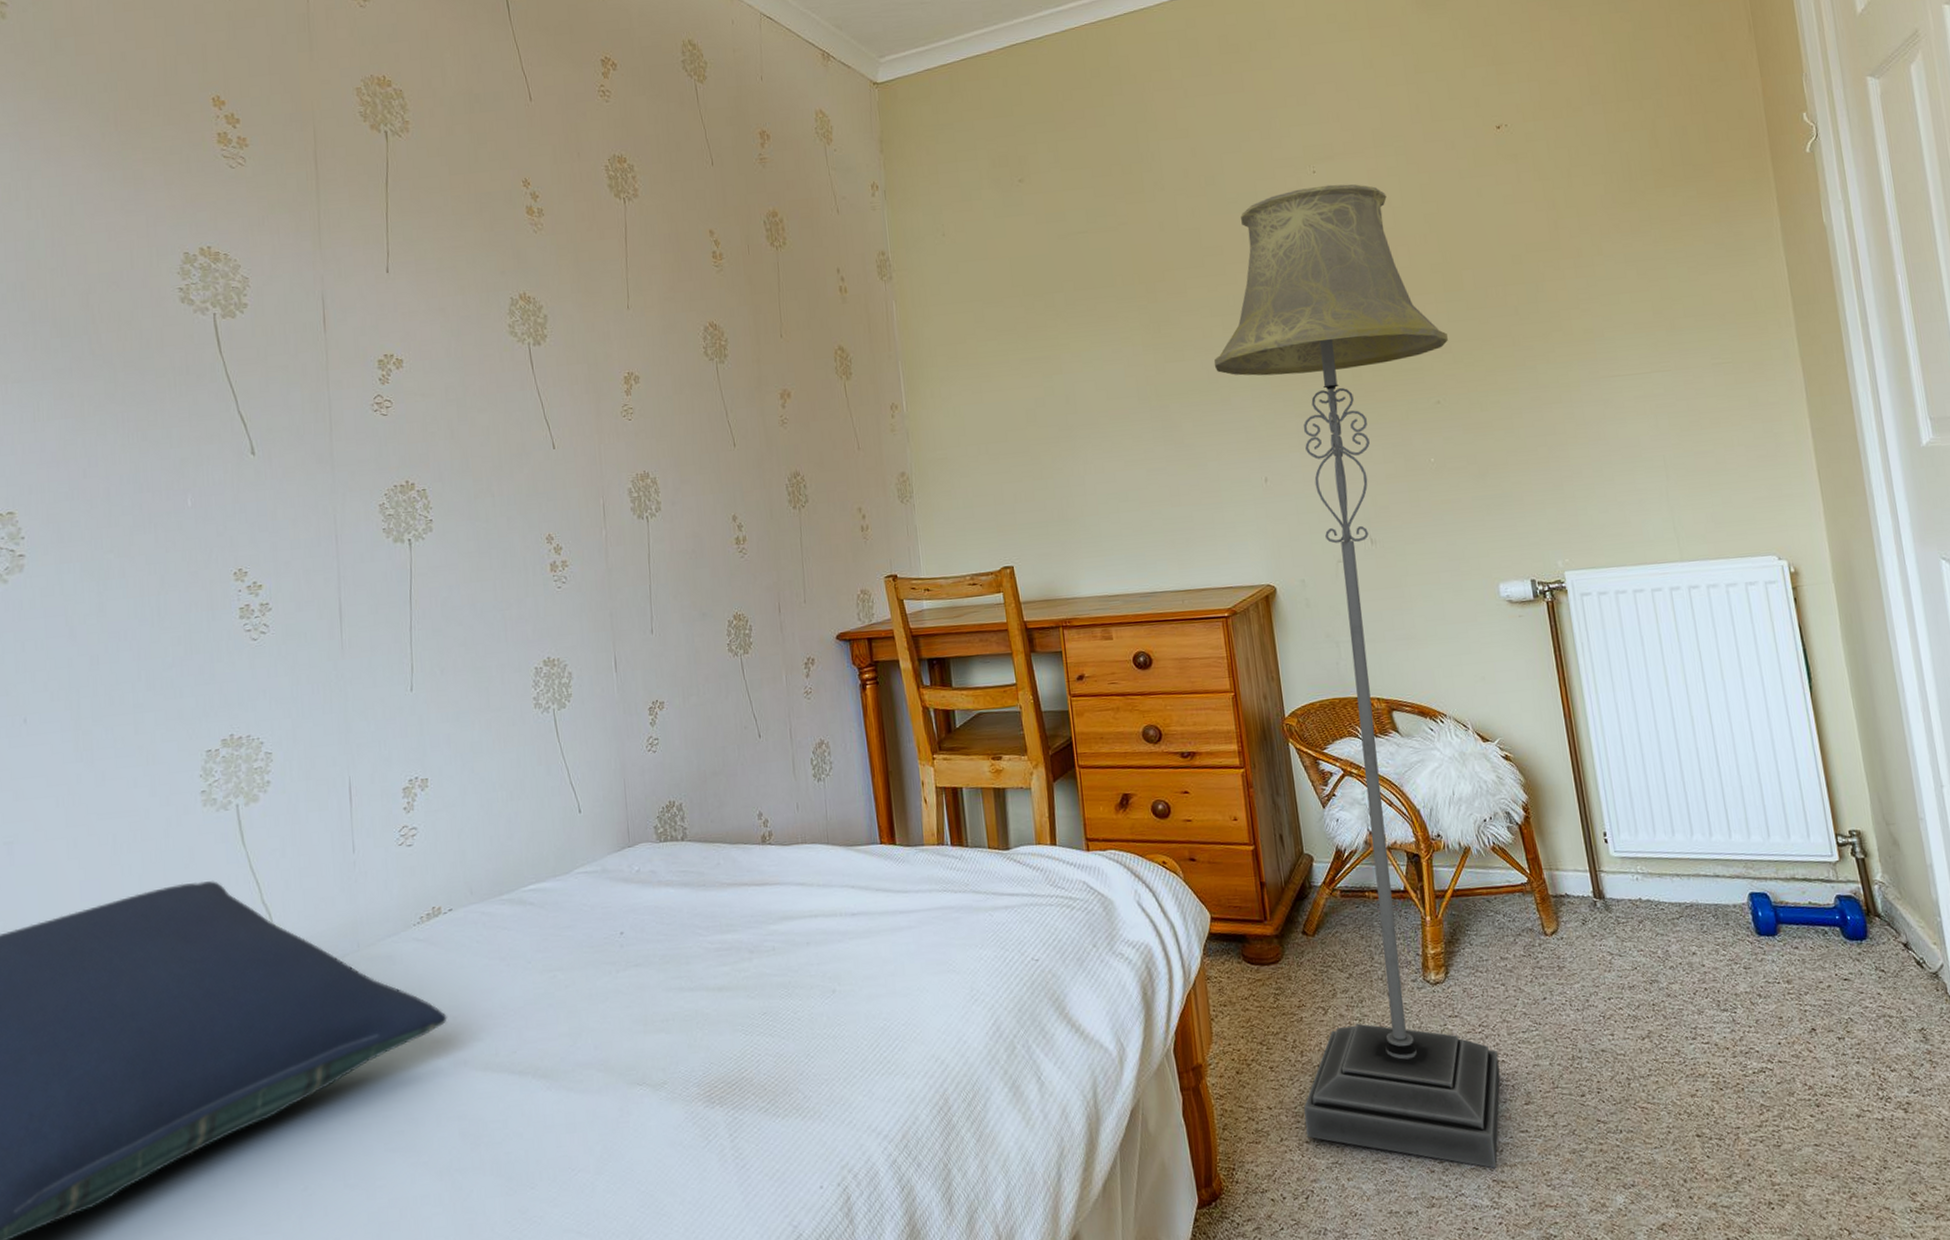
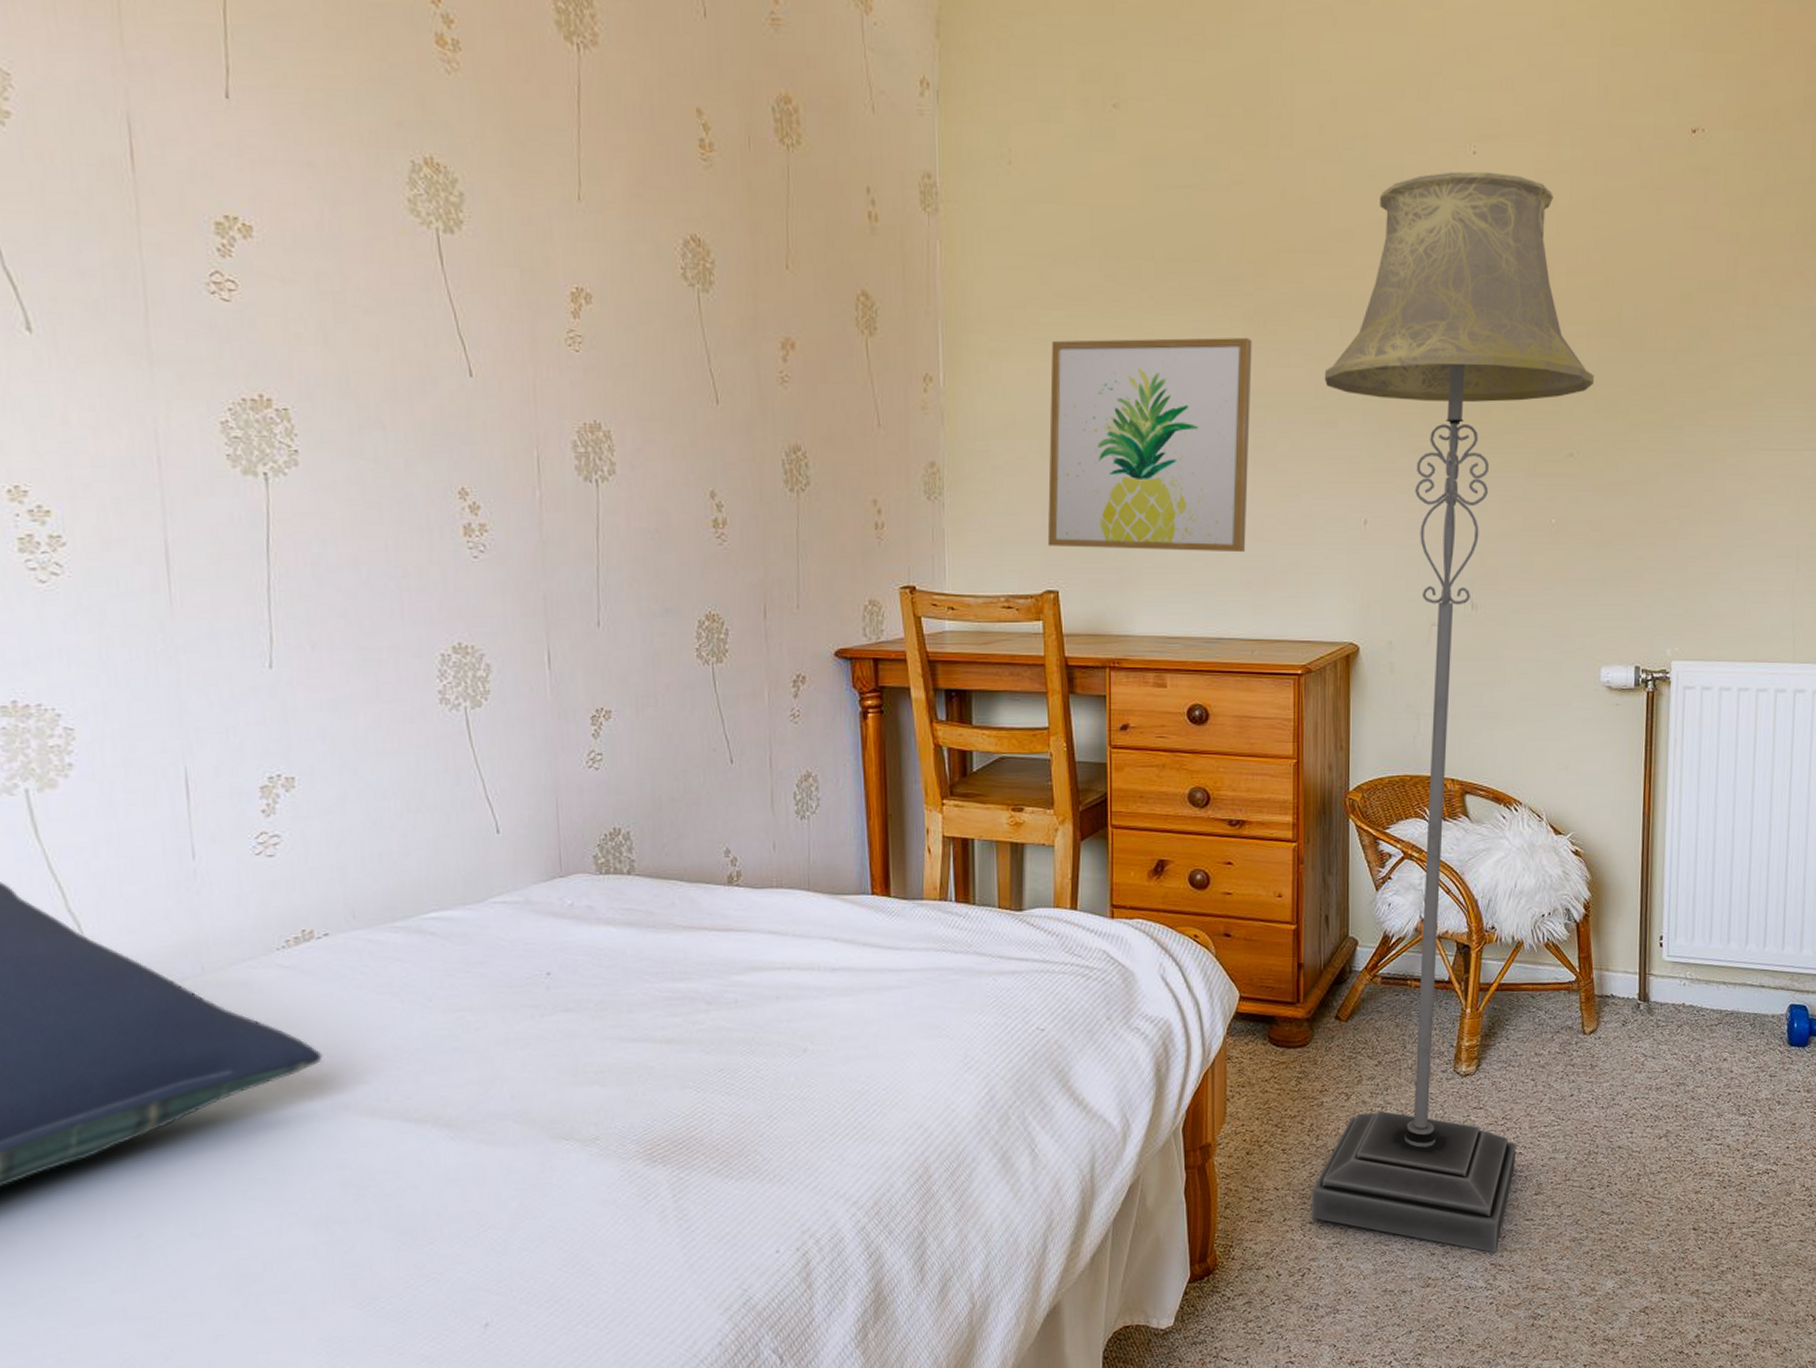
wall art: none [988,342,1166,530] -> present [1047,337,1252,553]

